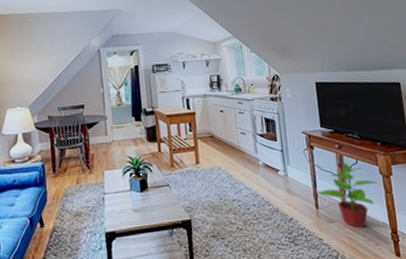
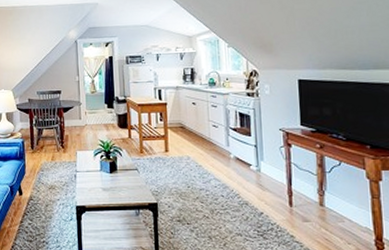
potted plant: present [318,163,378,228] -> none [293,163,363,231]

